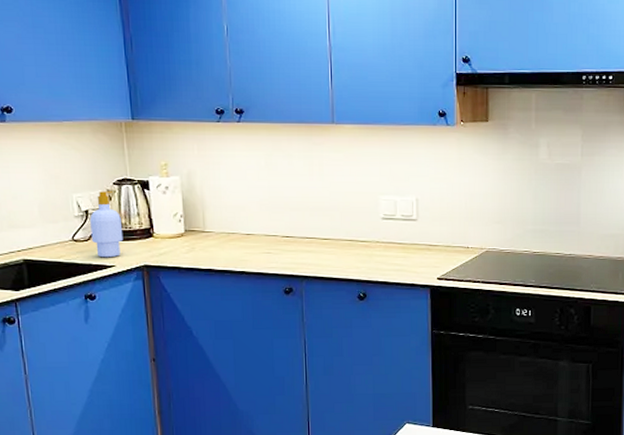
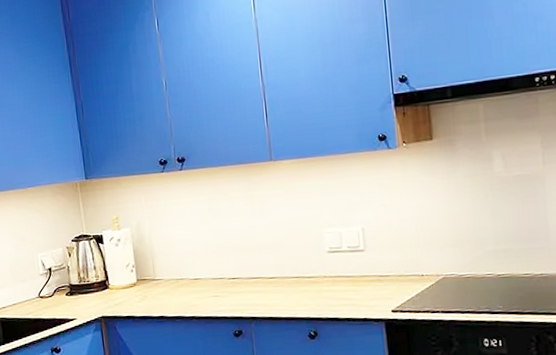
soap bottle: present [90,191,124,258] -> none [53,248,83,312]

